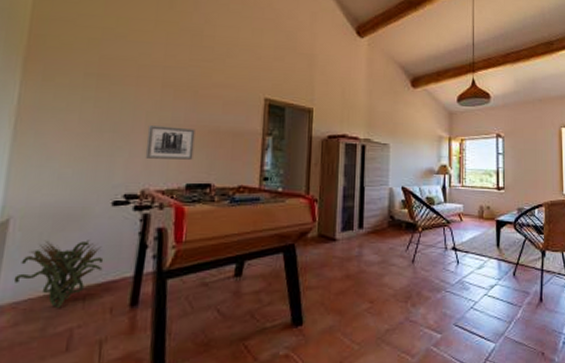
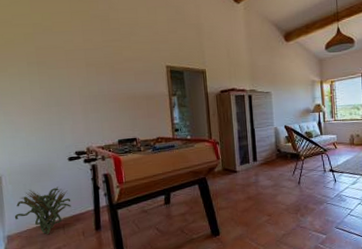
wall art: present [145,126,195,160] -> none [82,97,120,123]

